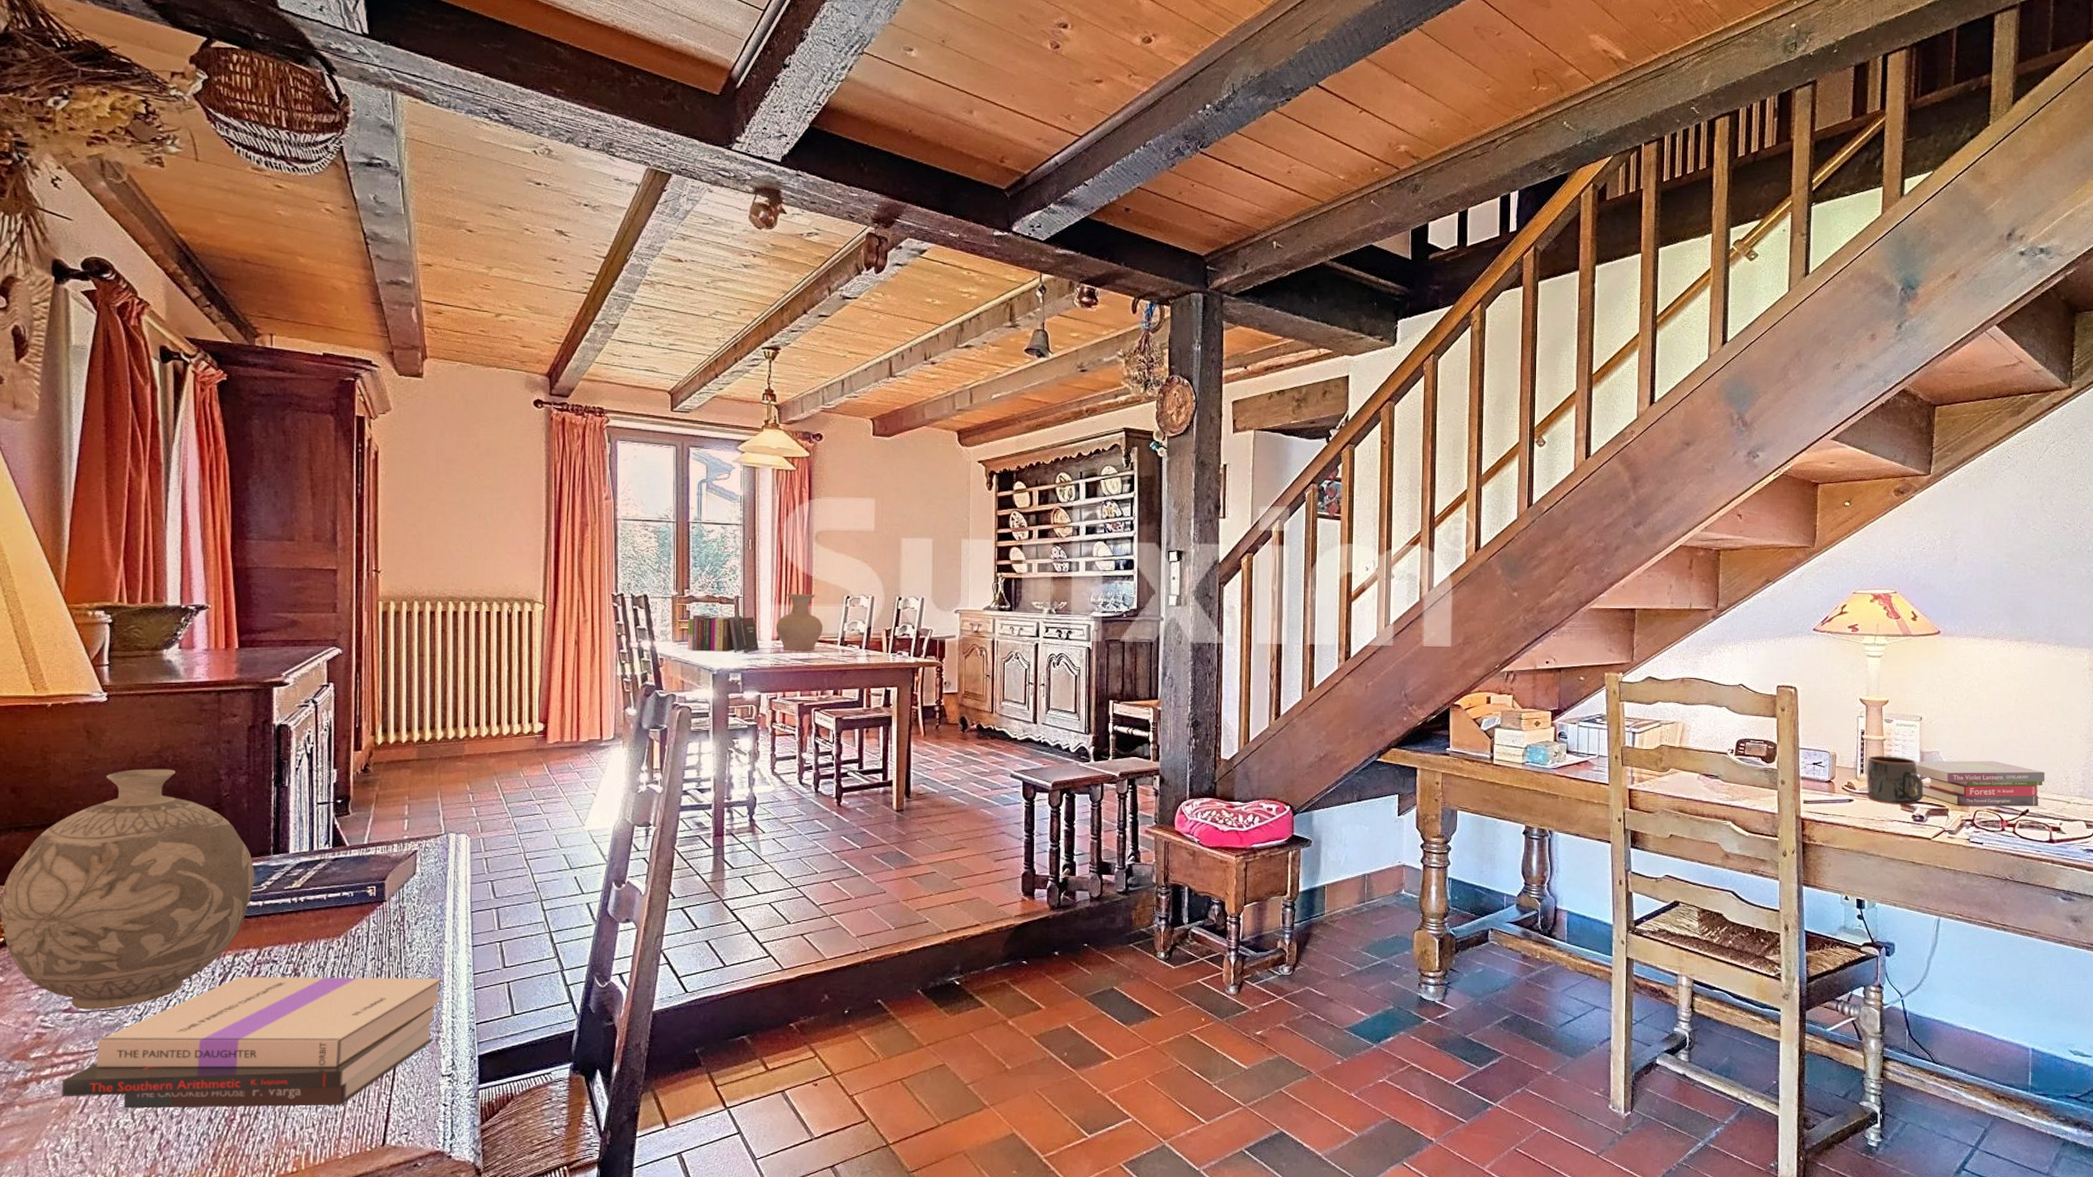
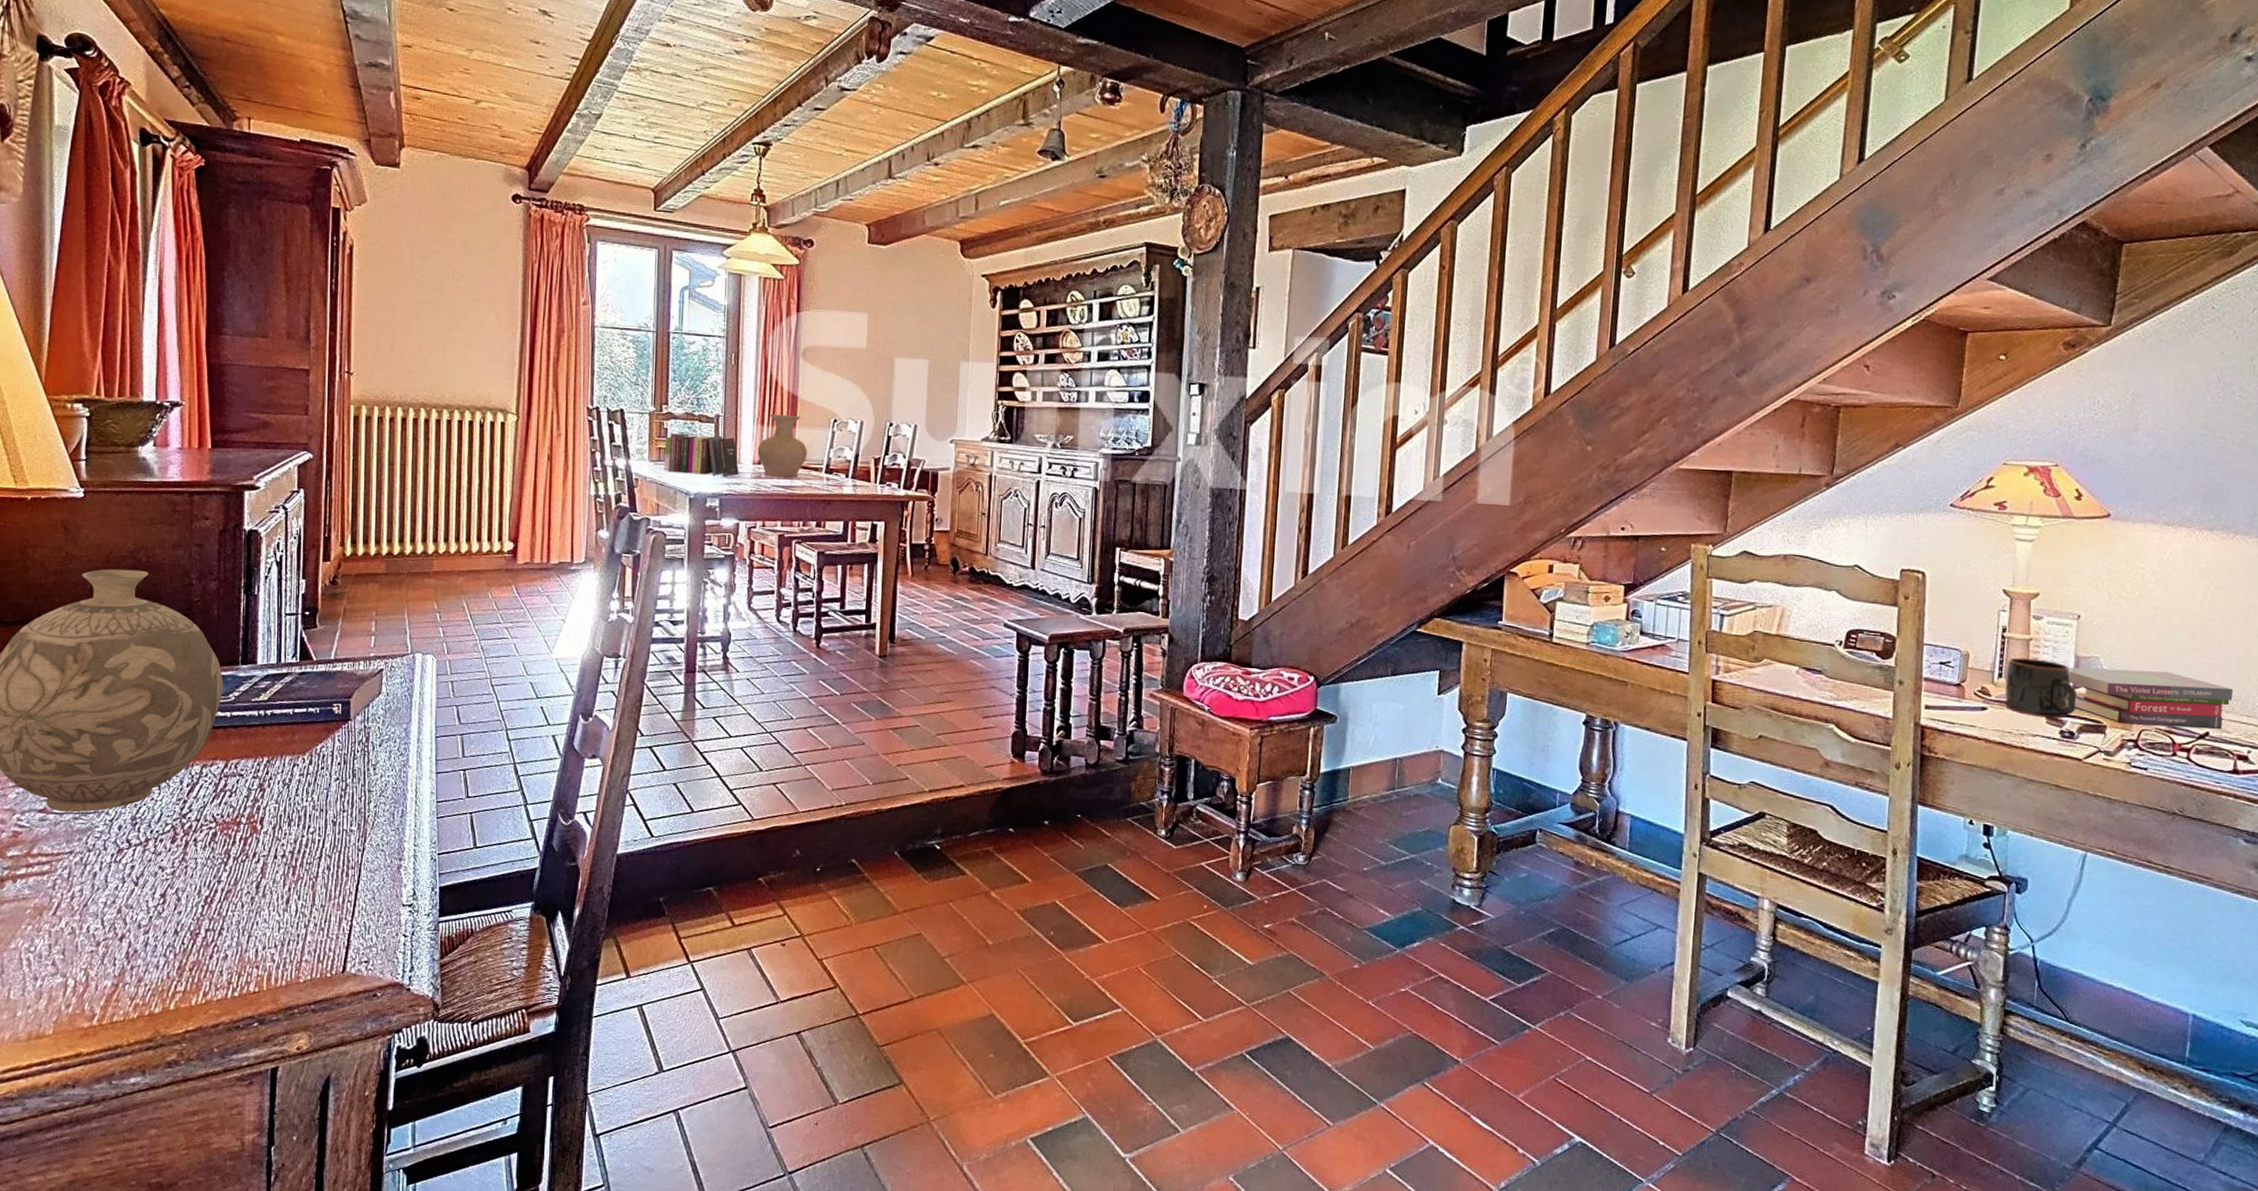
books: present [62,976,443,1109] -> none [36,788,406,928]

